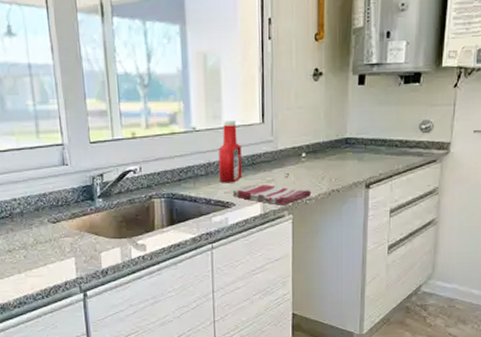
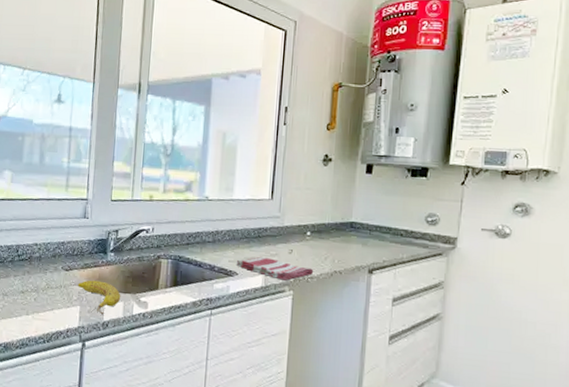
fruit: none [68,229,117,263] -> present [78,280,121,315]
ketchup bottle: present [218,119,242,183] -> none [225,193,249,253]

